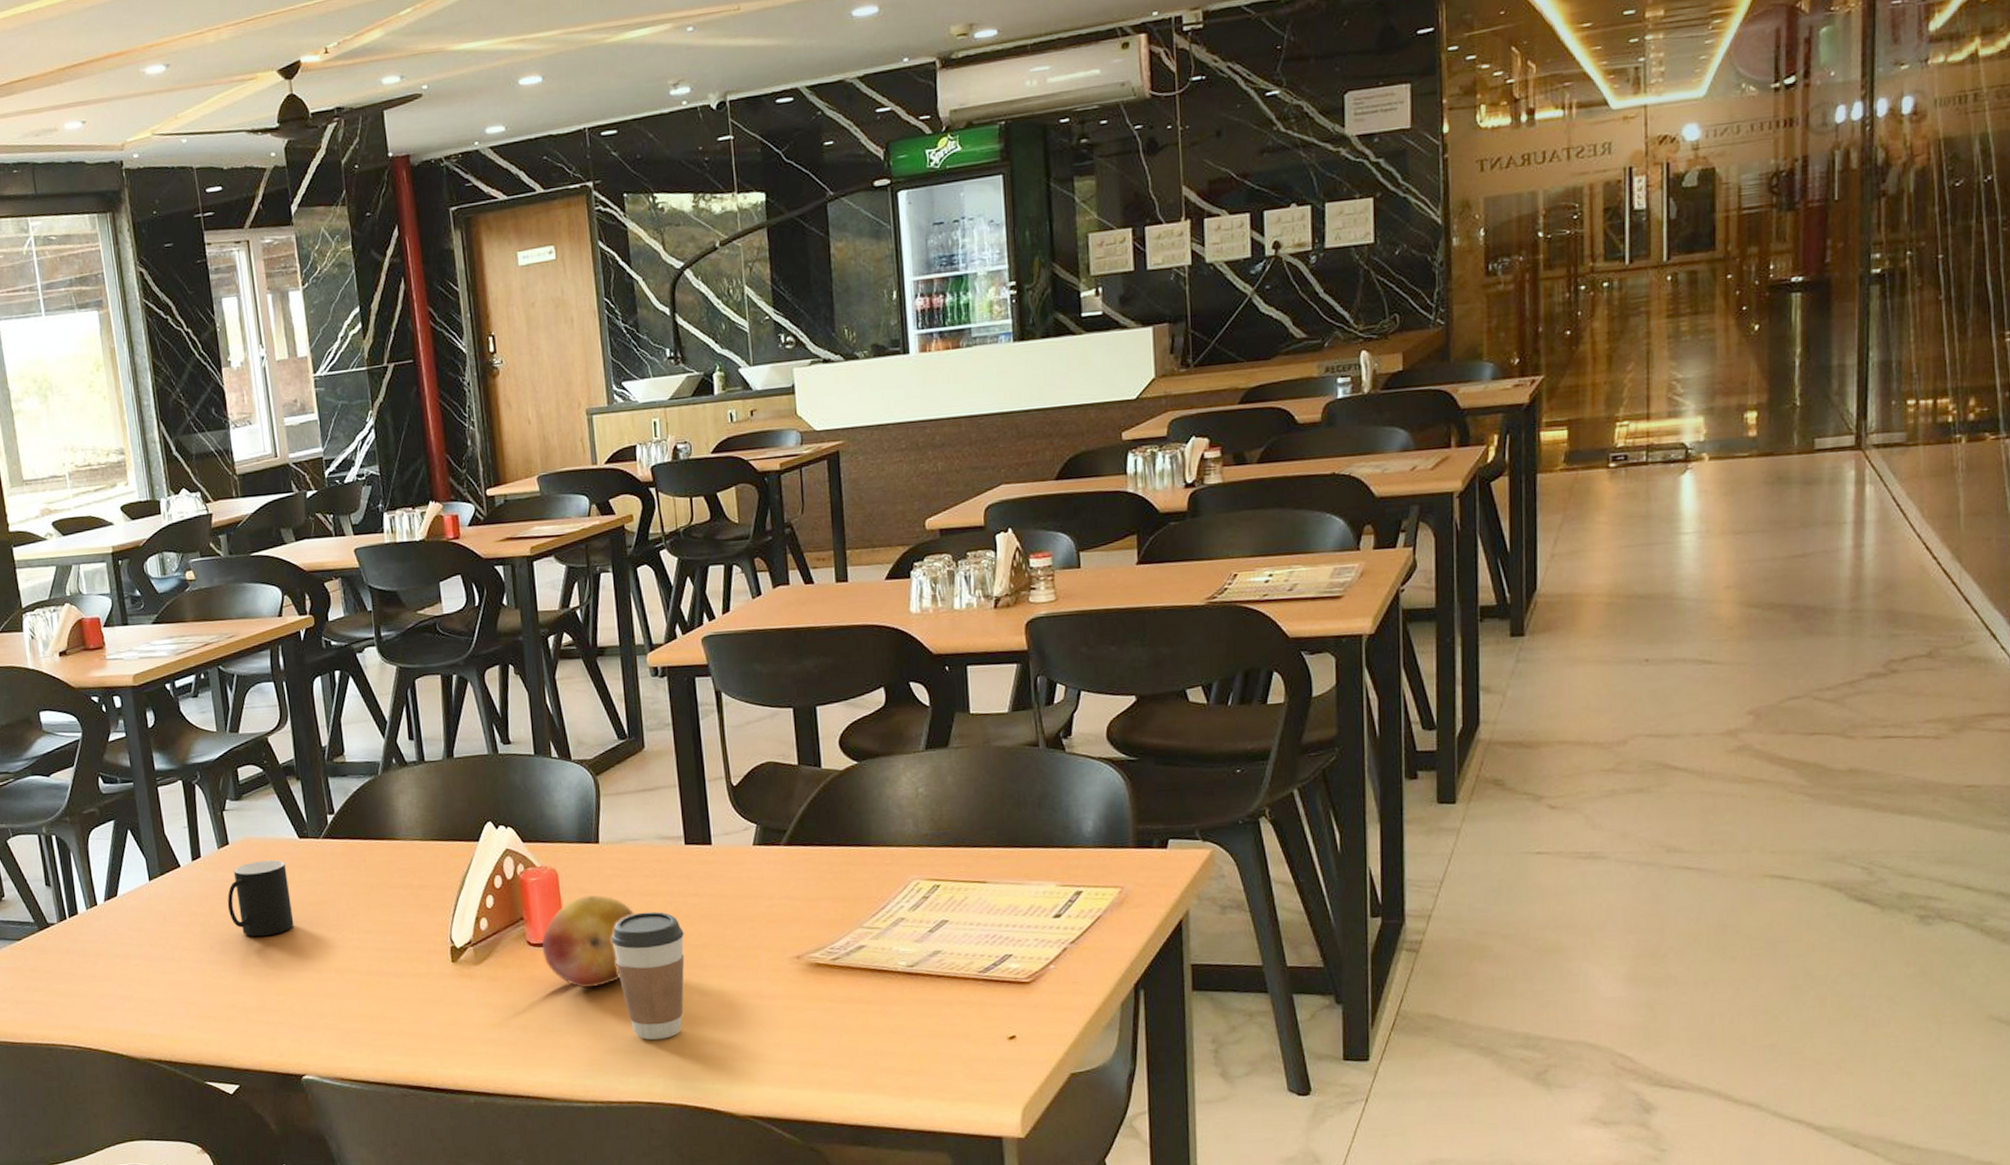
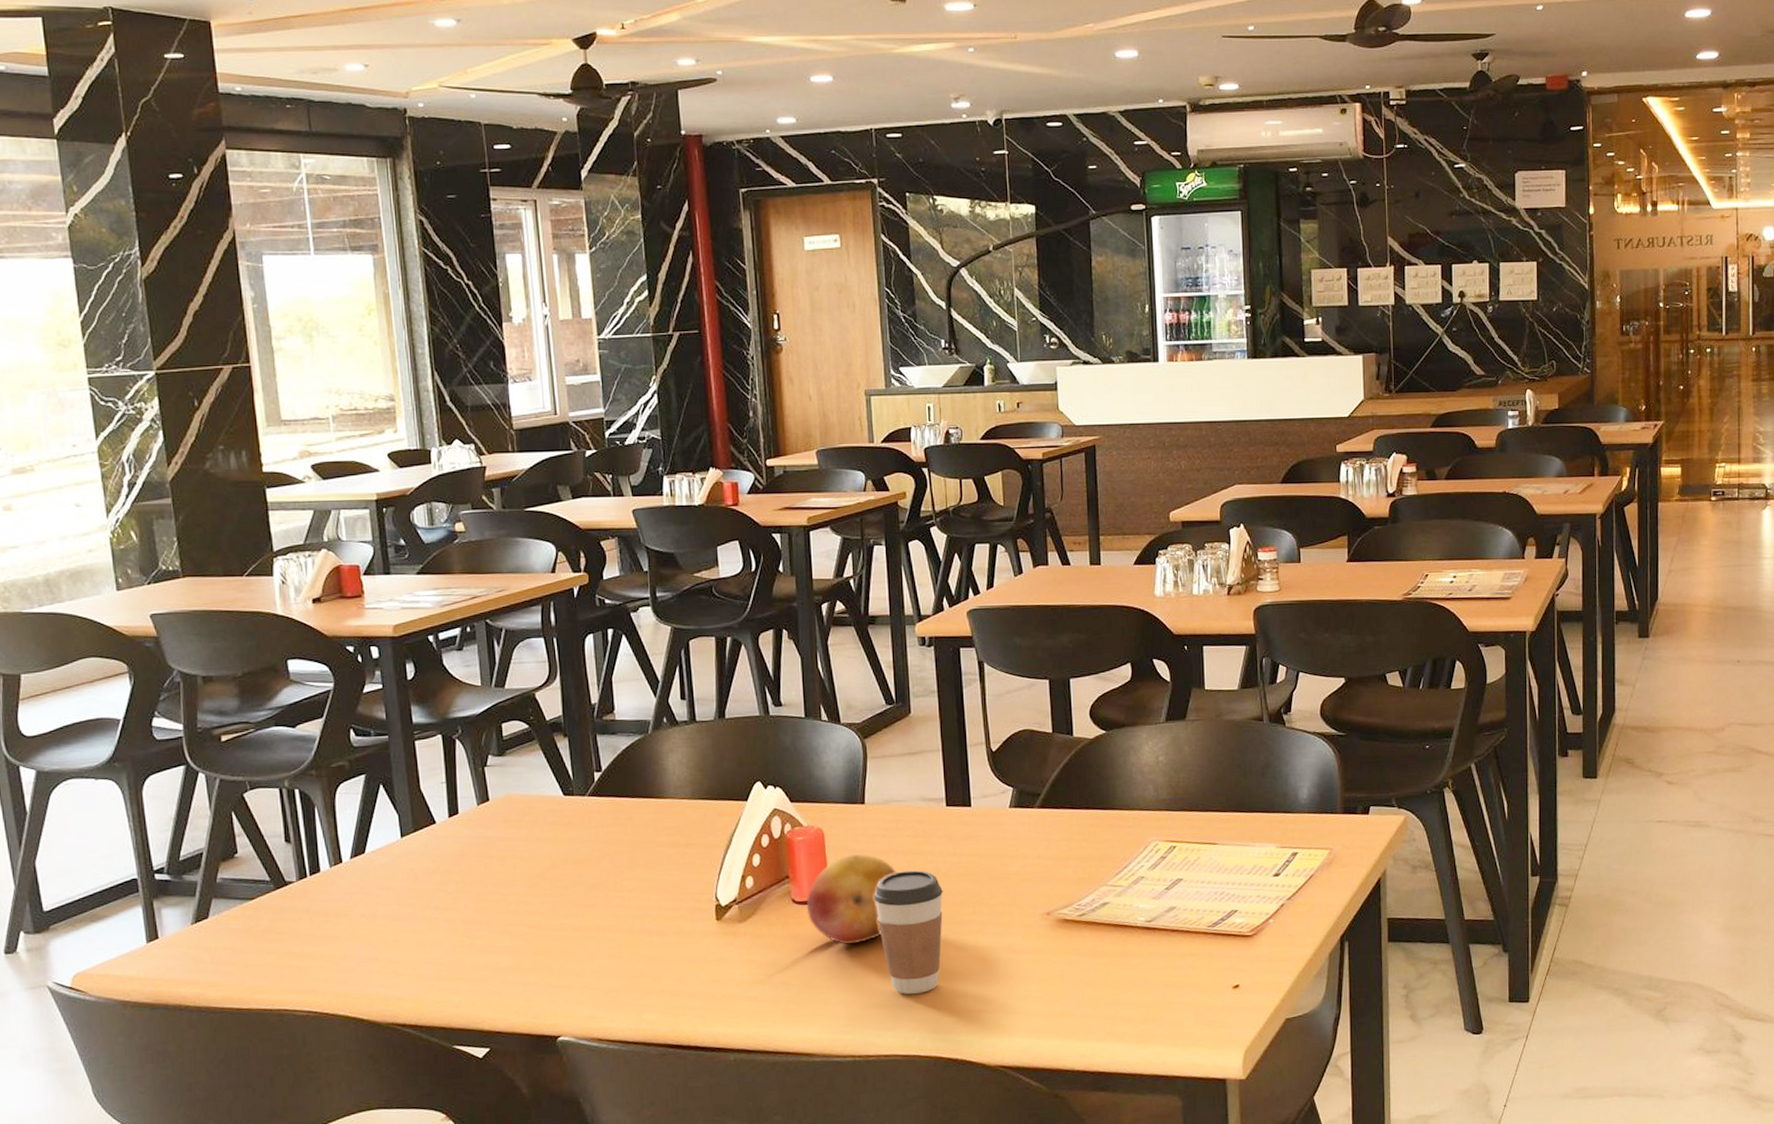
cup: present [227,859,294,937] -> none [485,816,555,895]

